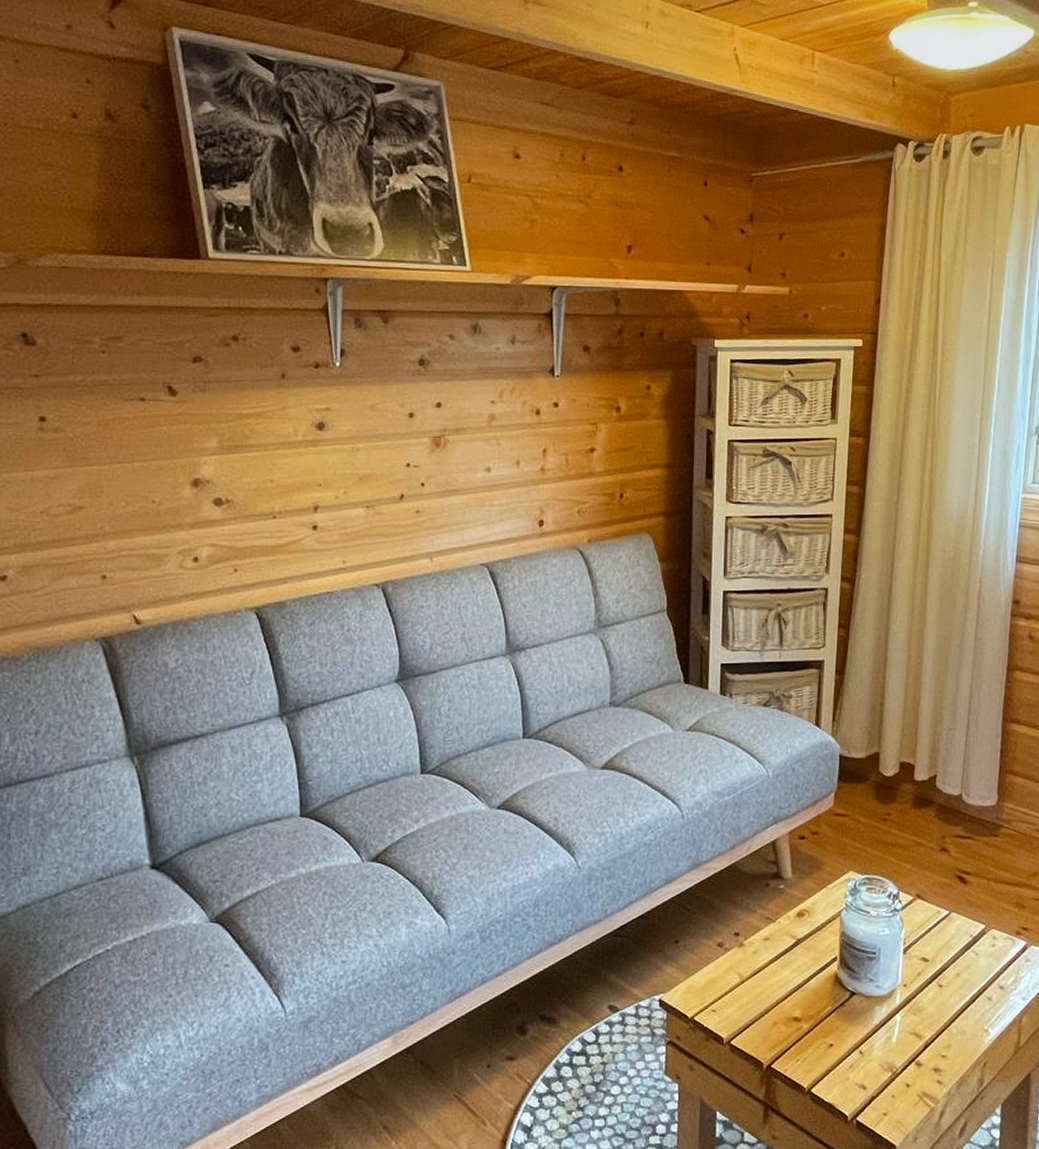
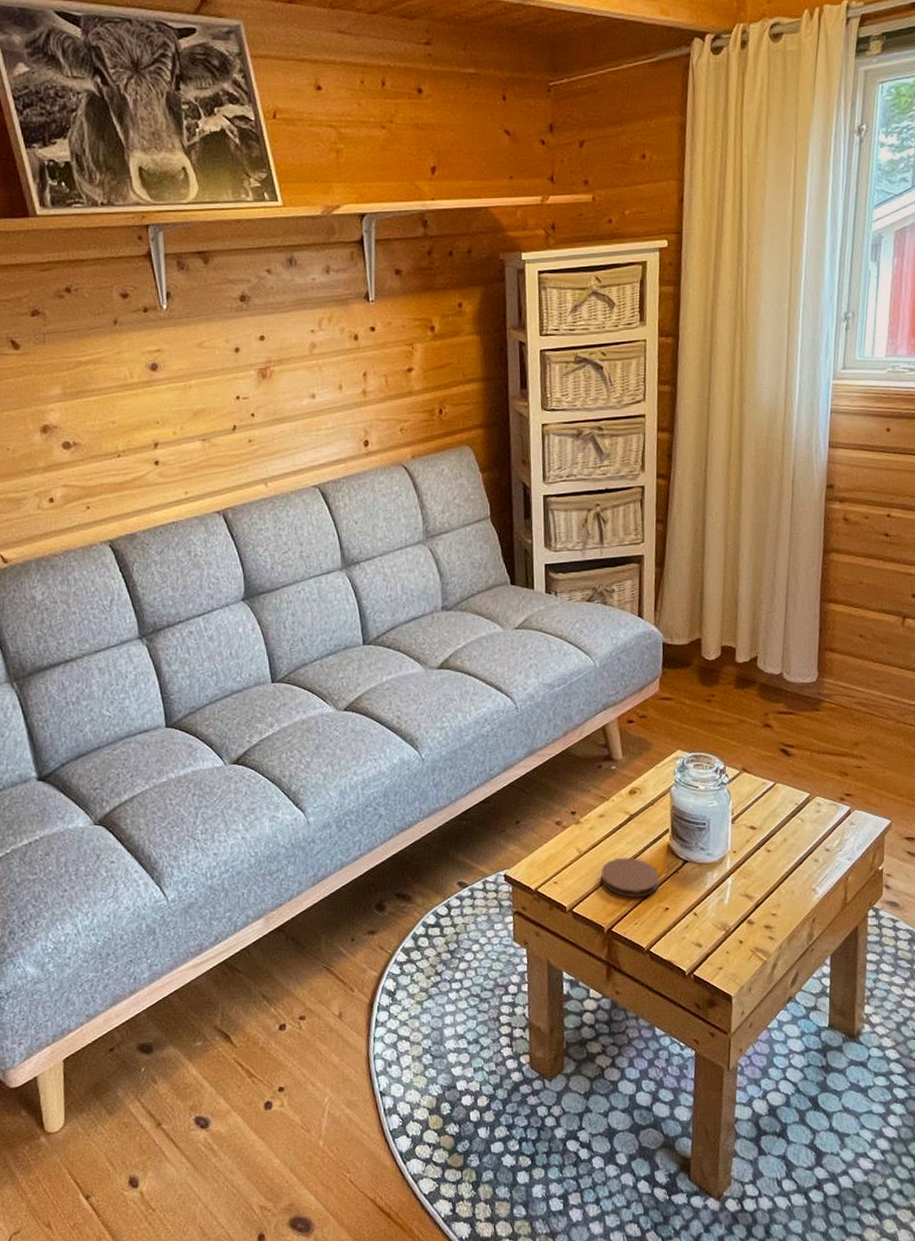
coaster: none [763,986,824,1032] -> present [601,857,659,898]

